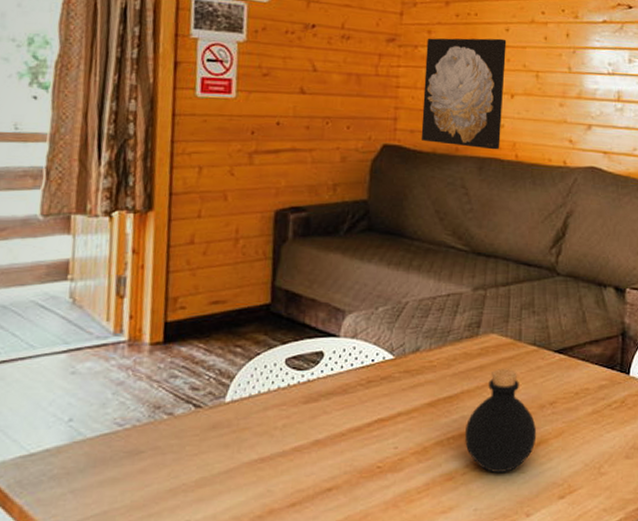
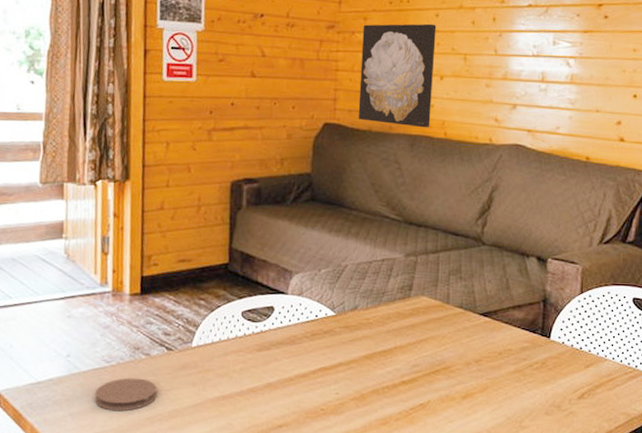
coaster: none [103,442,181,484] -> present [94,377,157,412]
bottle: present [464,369,537,472] -> none [397,328,463,421]

